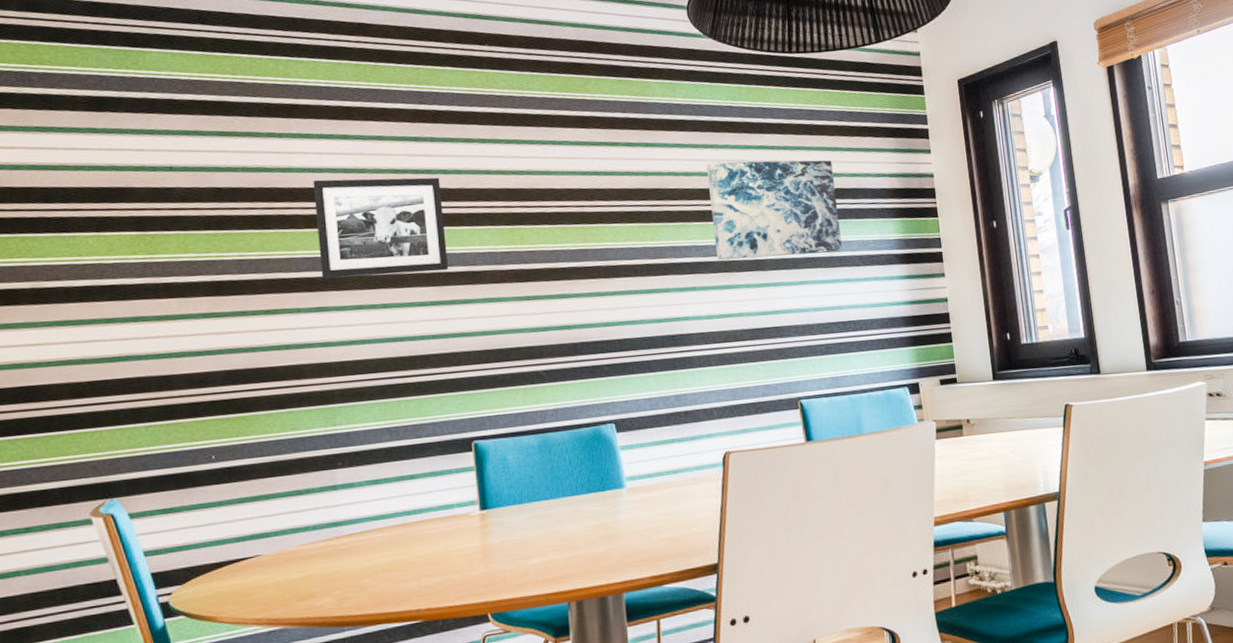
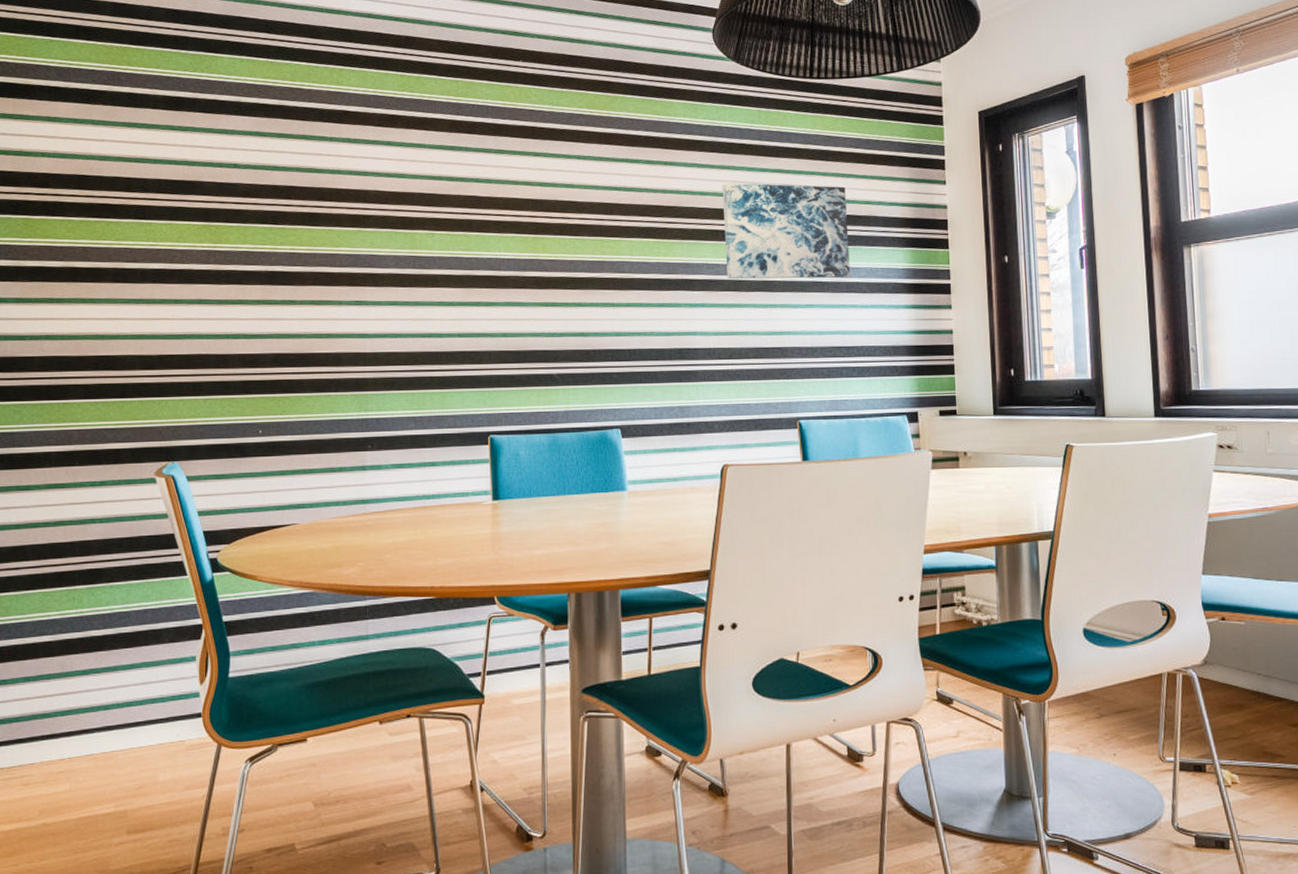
picture frame: present [313,177,448,279] -> none [358,182,475,275]

